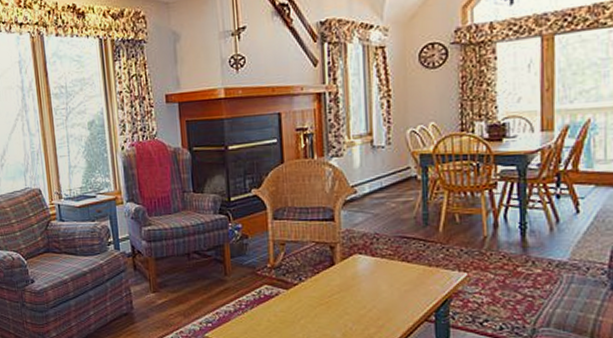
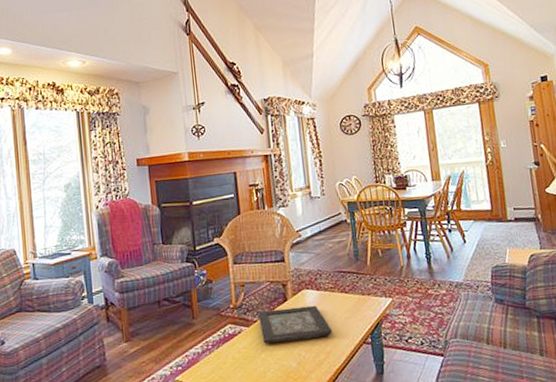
decorative tray: none [299,273,387,310] -> present [258,305,332,344]

